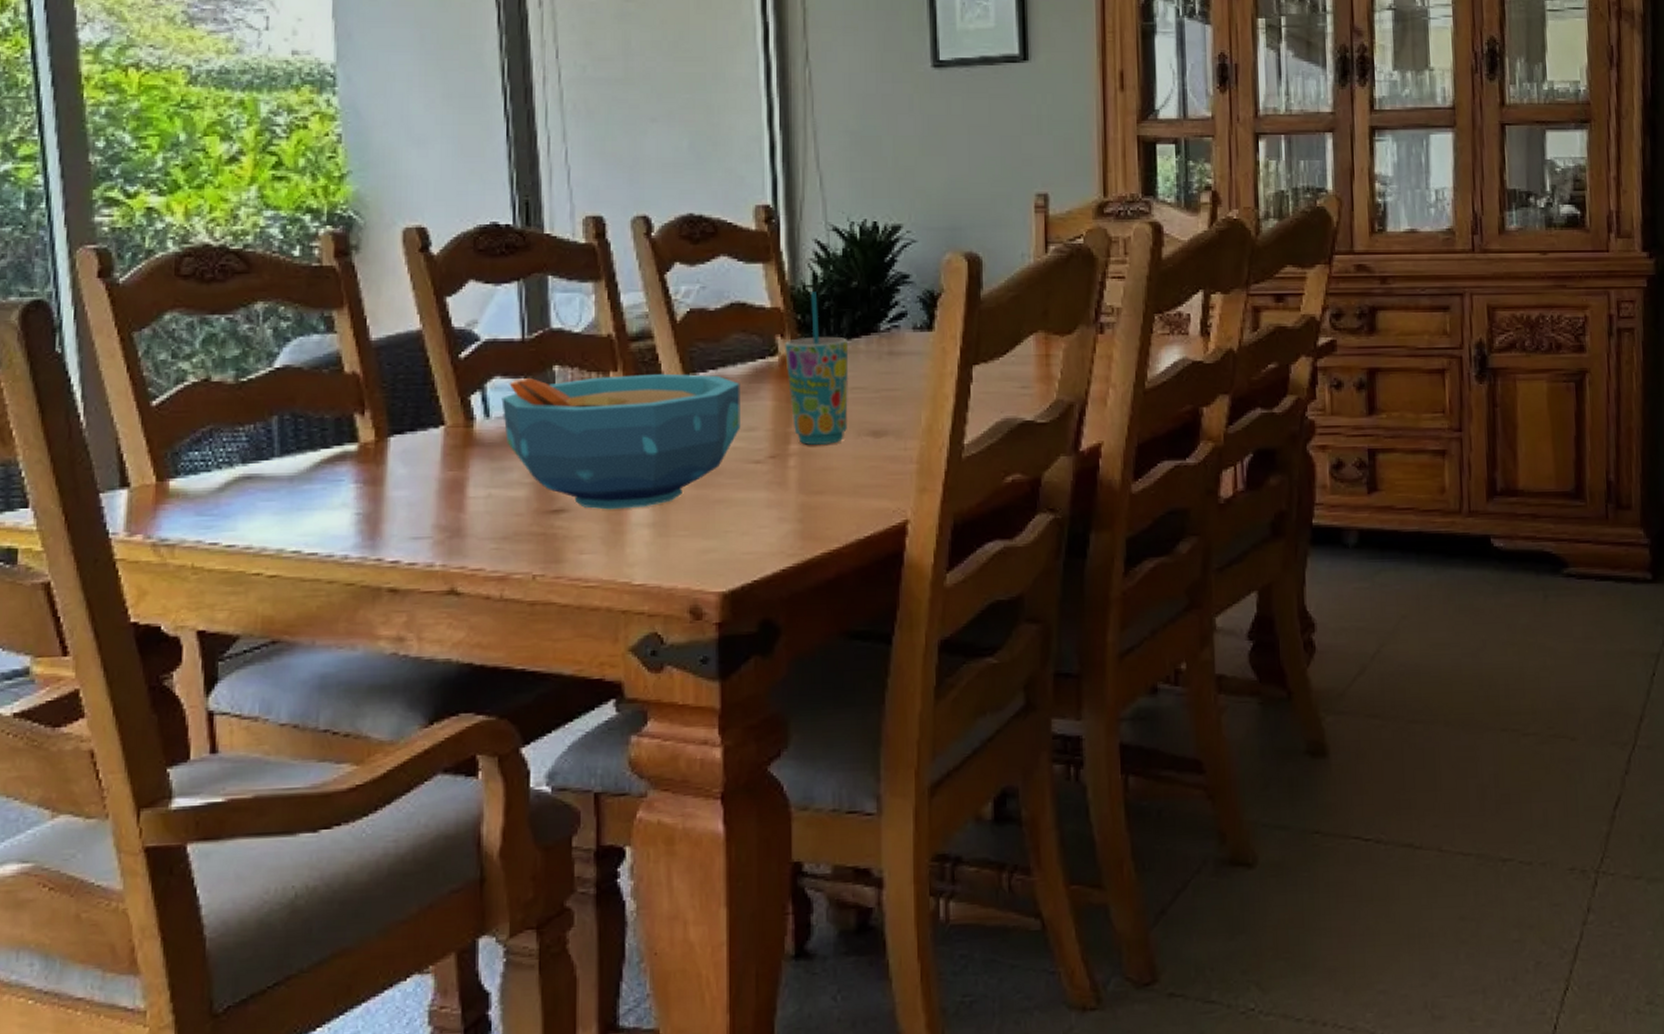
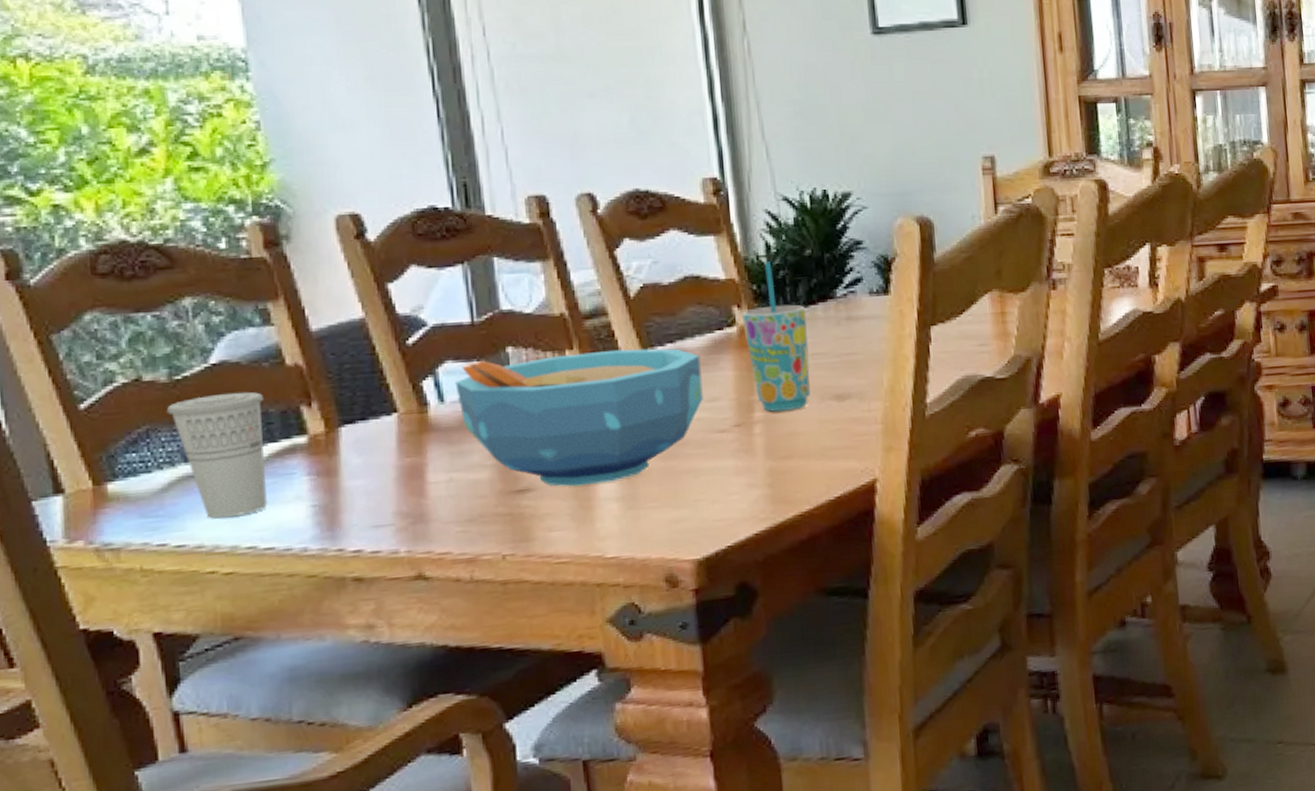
cup: none [231,397,320,521] -> present [167,391,267,518]

